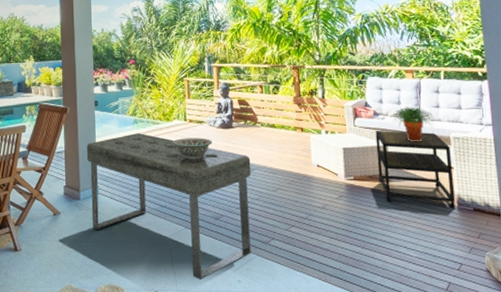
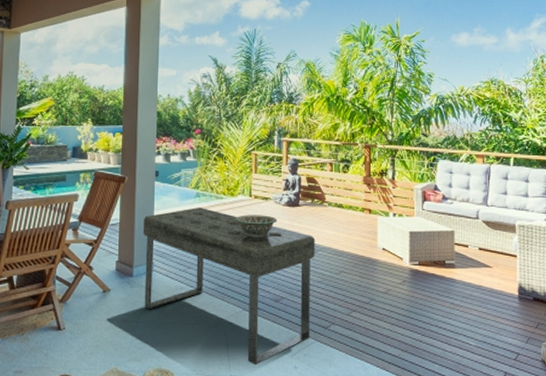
side table: present [375,130,456,207] -> none [443,214,517,296]
potted plant: present [392,106,435,142] -> none [461,191,502,229]

